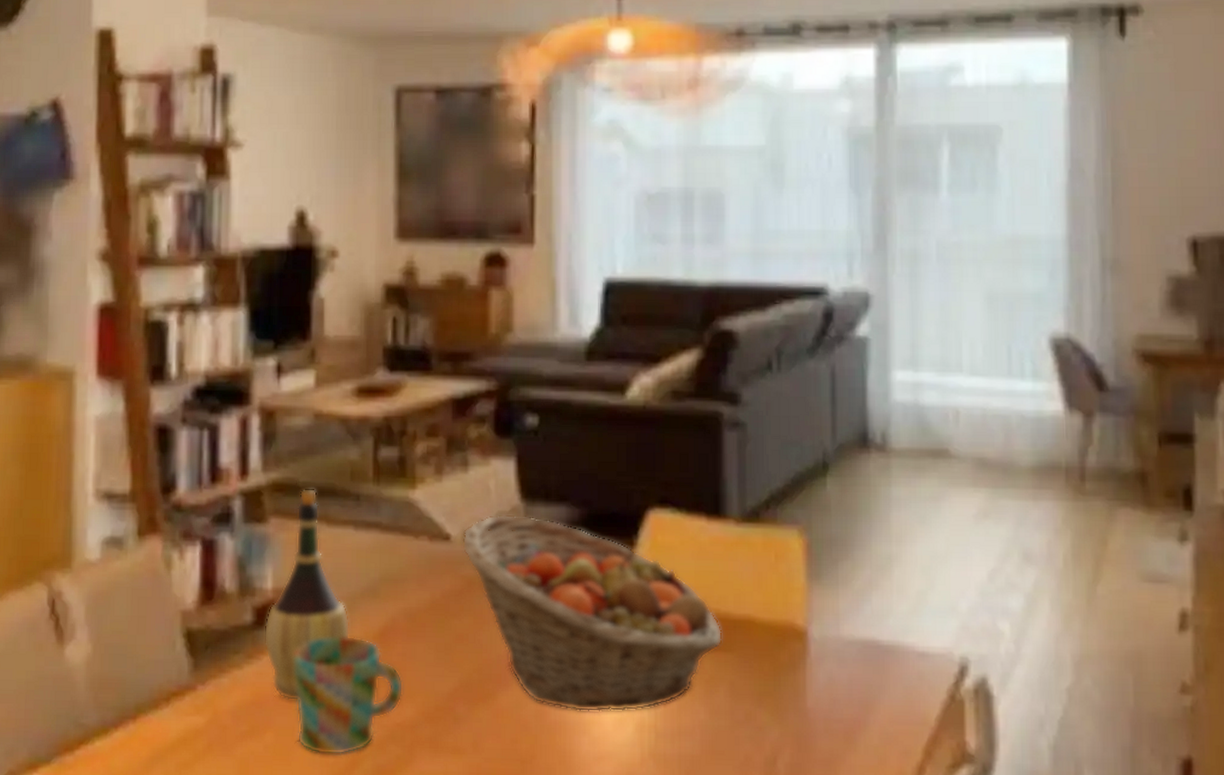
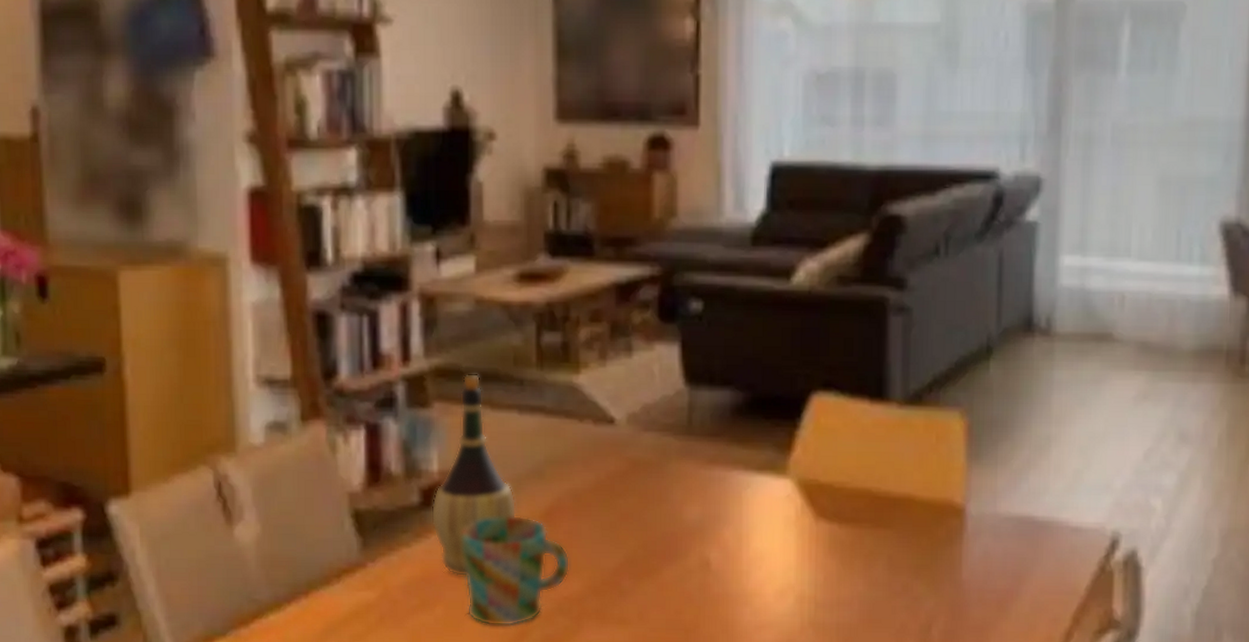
fruit basket: present [462,514,723,713] -> none [626,398,883,585]

